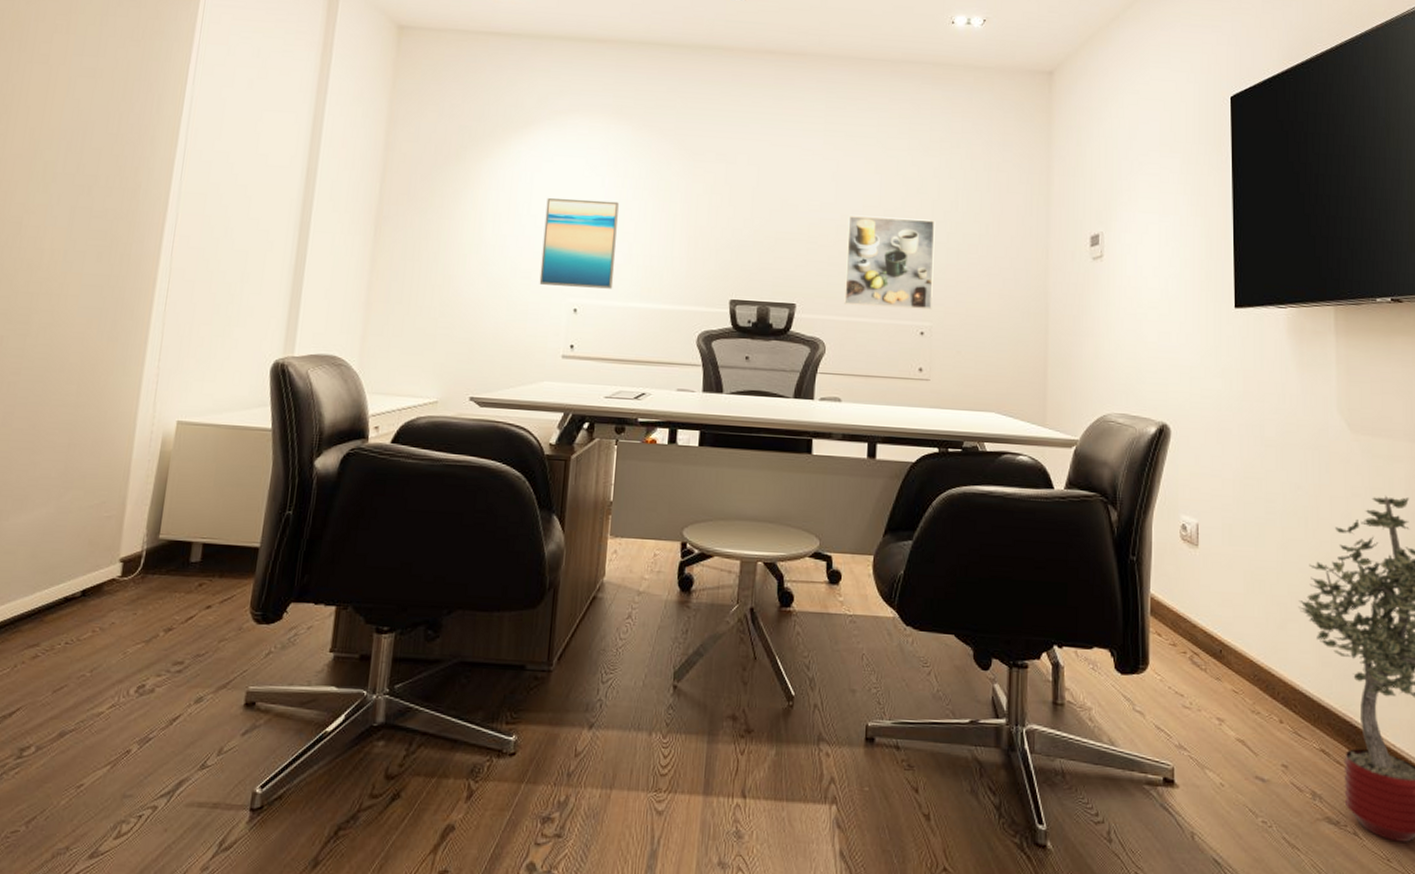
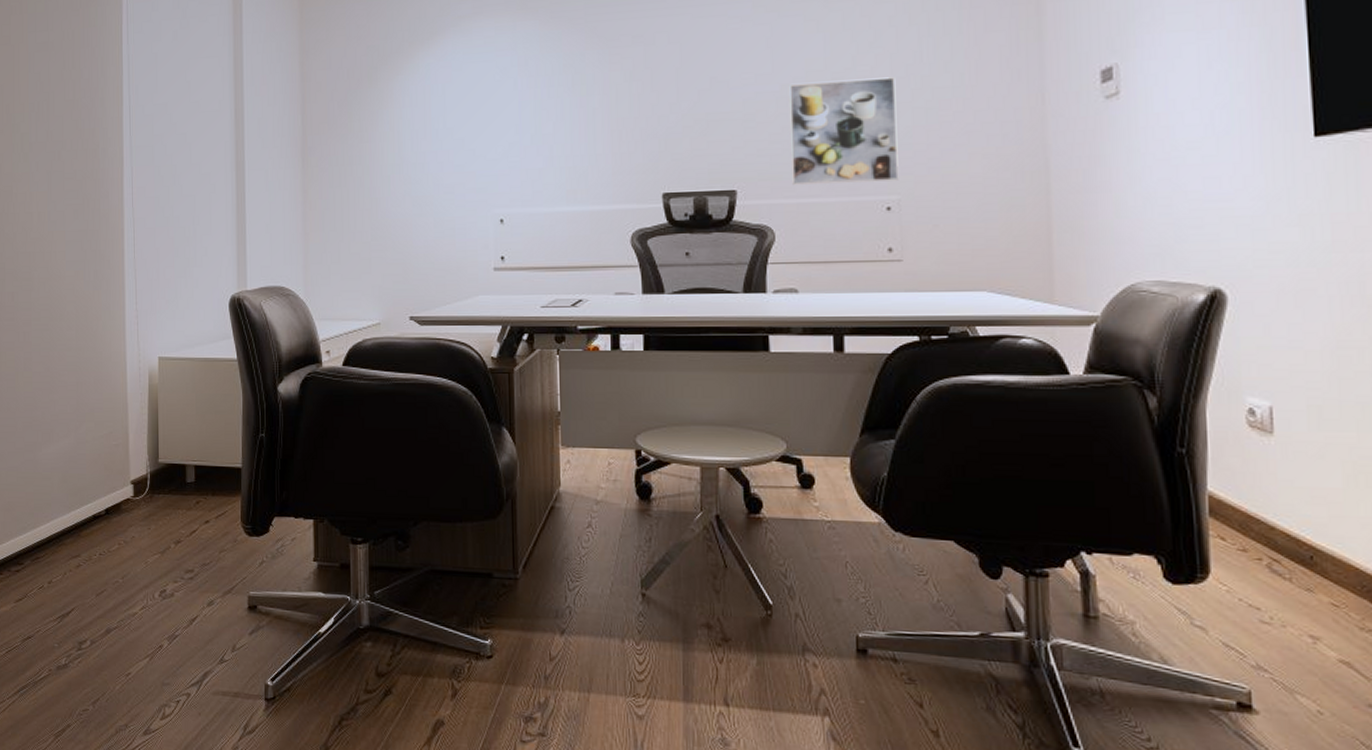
wall art: present [539,198,619,289] -> none [461,103,538,198]

